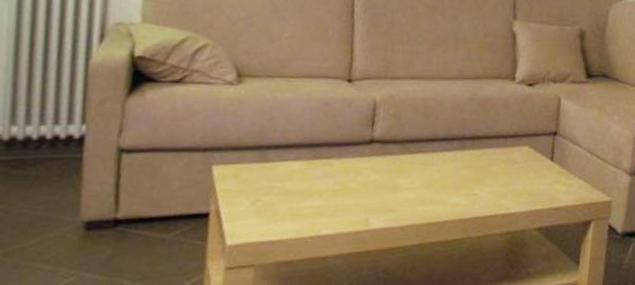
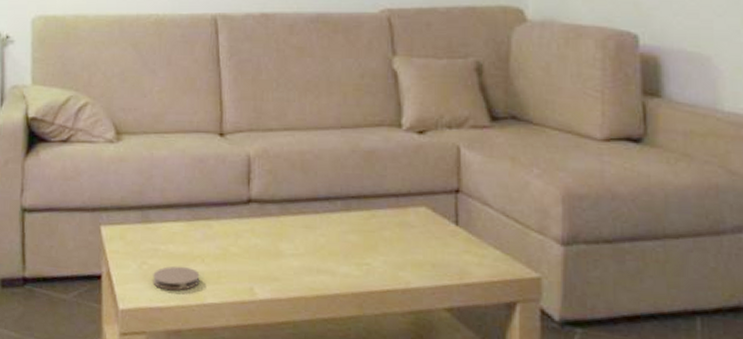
coaster: none [266,201,316,225] -> present [153,266,200,291]

